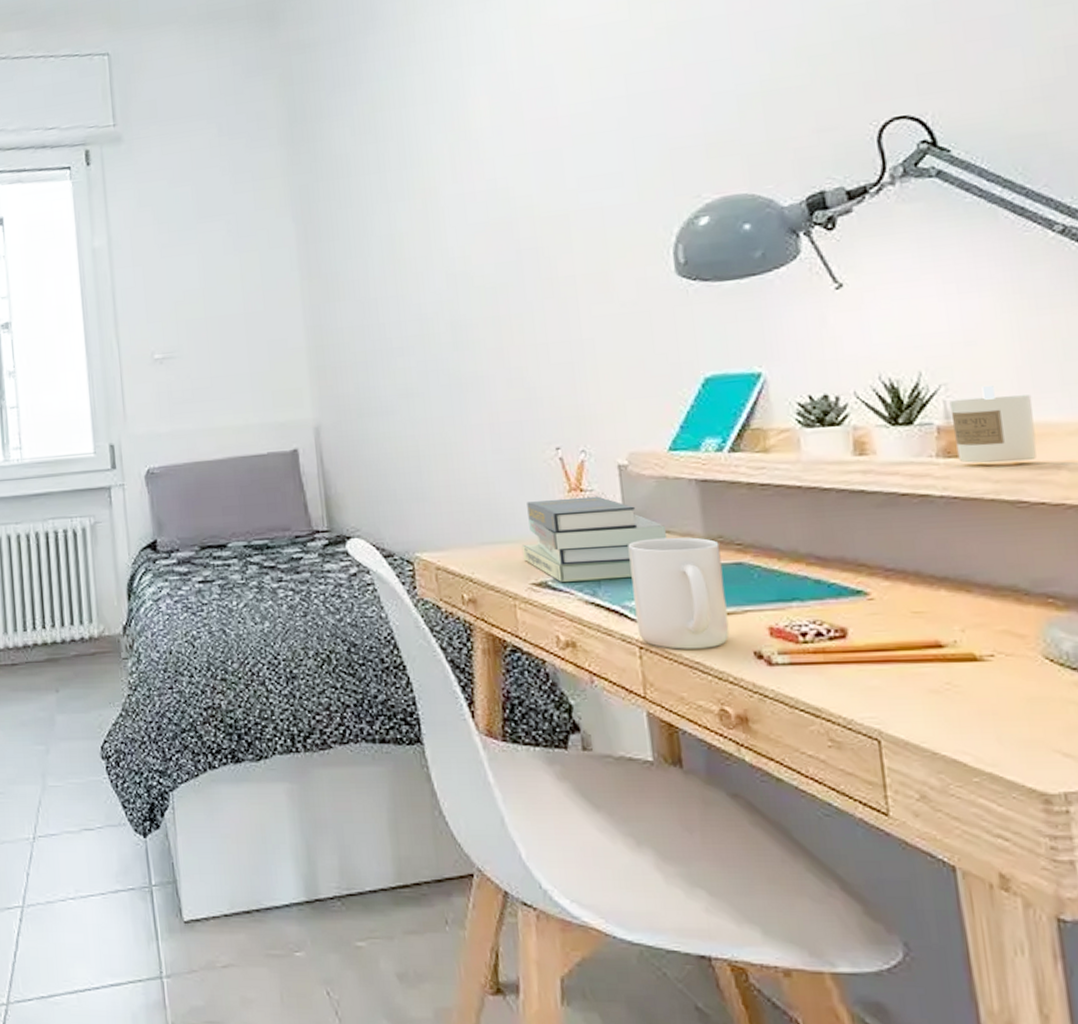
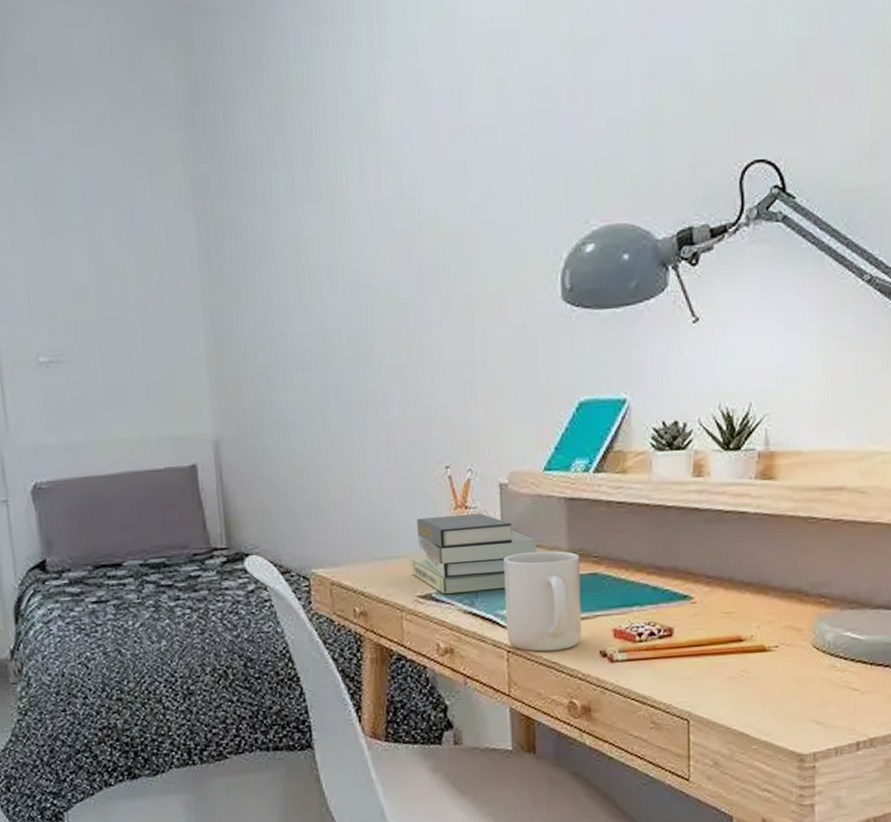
candle: present [949,386,1038,463] -> none [770,417,830,485]

